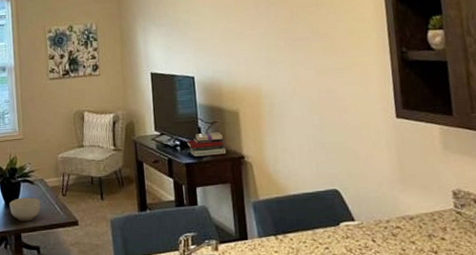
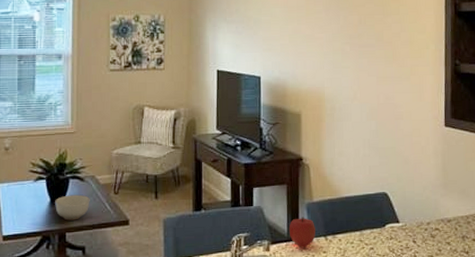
books: present [187,131,227,158] -> none [248,133,286,158]
fruit: none [236,215,265,247] -> present [289,217,316,248]

